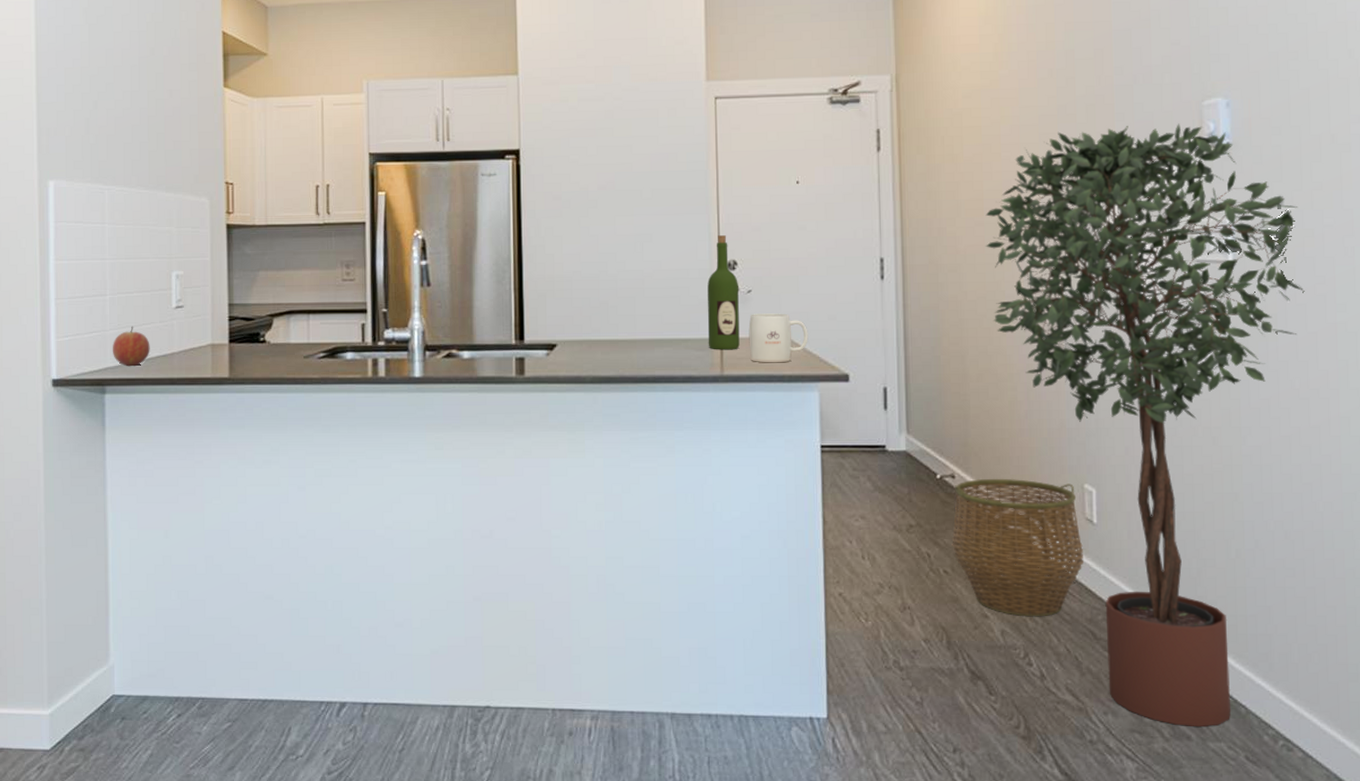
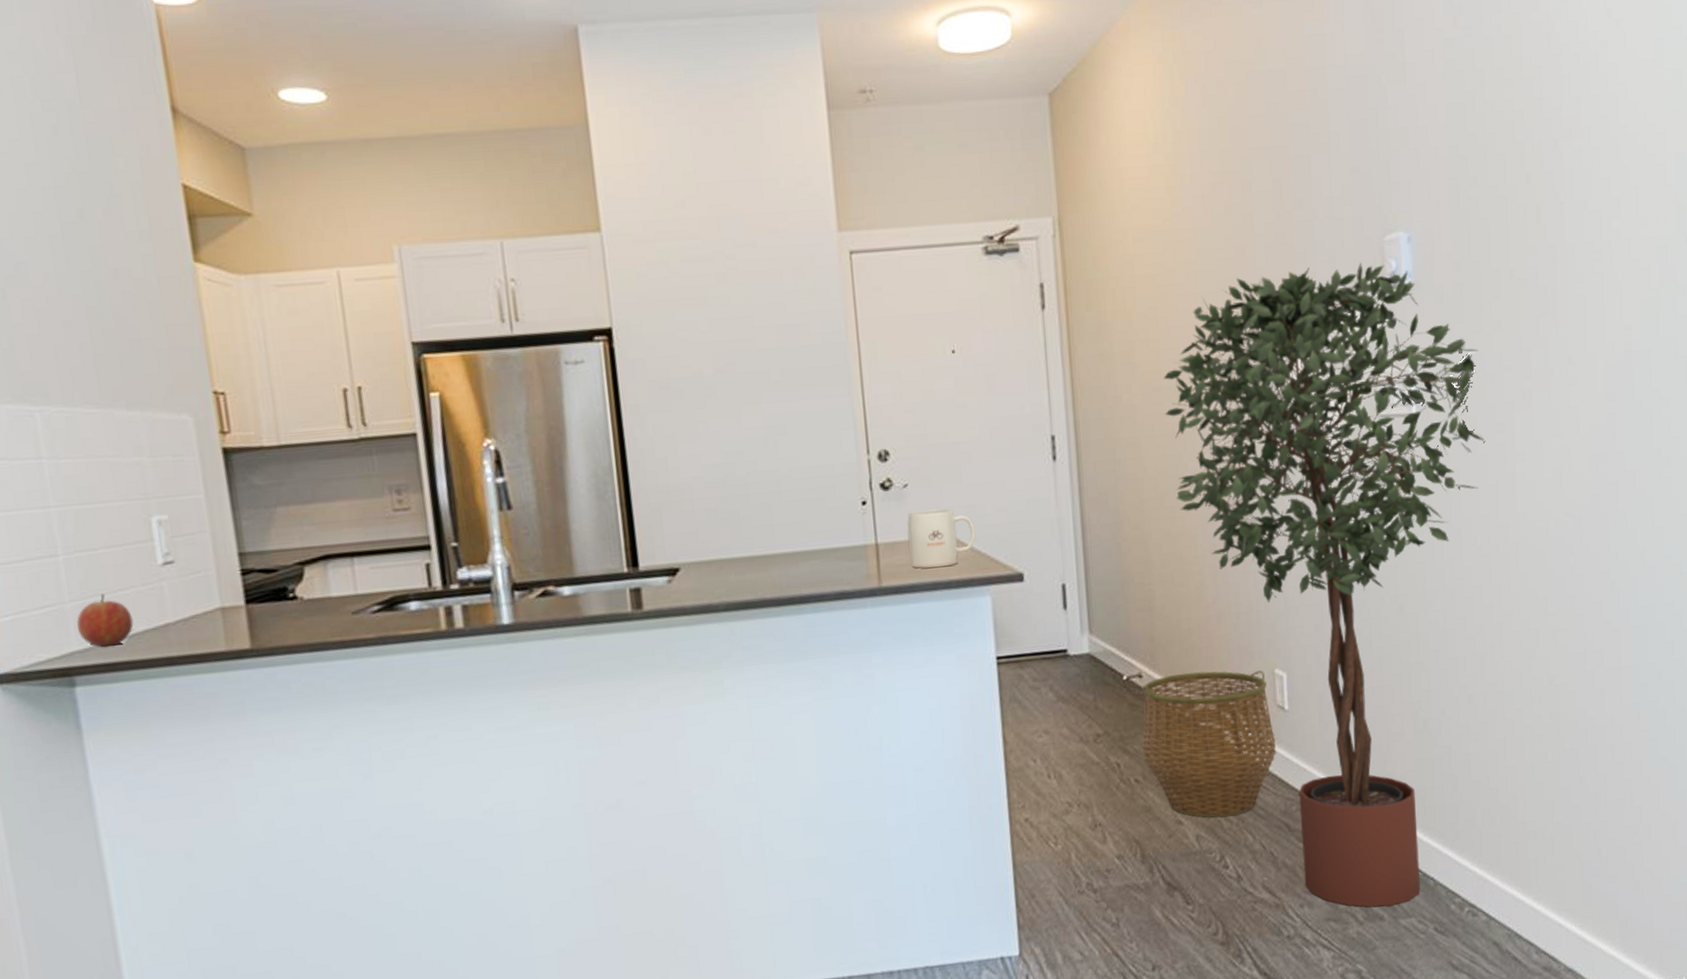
wine bottle: present [707,235,740,350] -> none [856,421,898,558]

